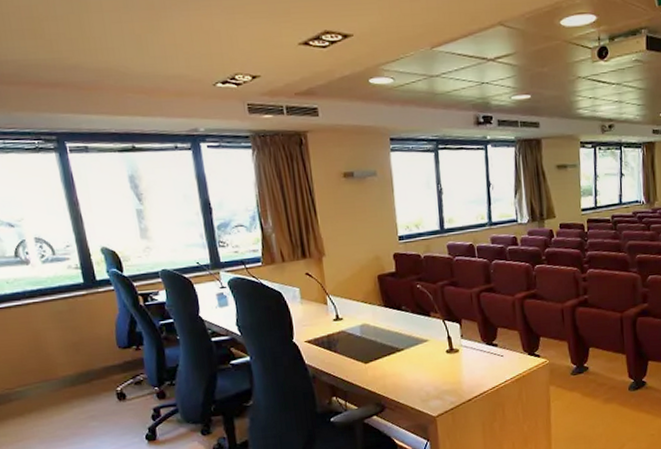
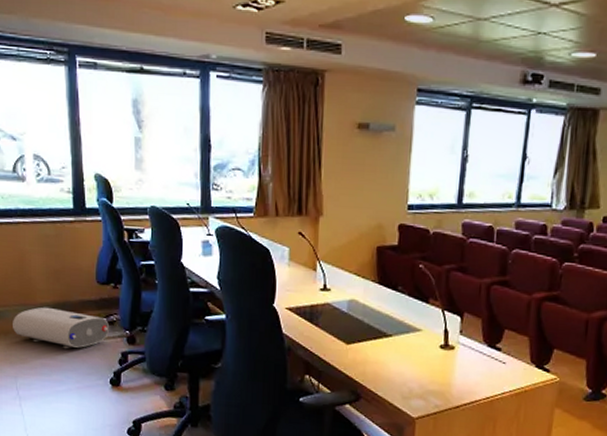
water heater: none [35,378,138,415] -> present [13,307,109,348]

